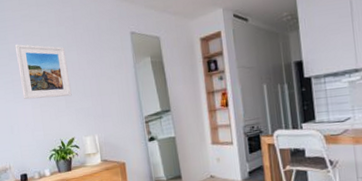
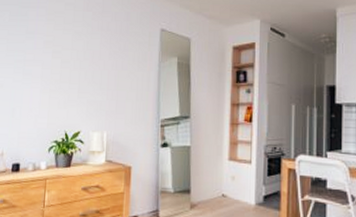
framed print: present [14,44,72,100] -> none [32,22,88,86]

